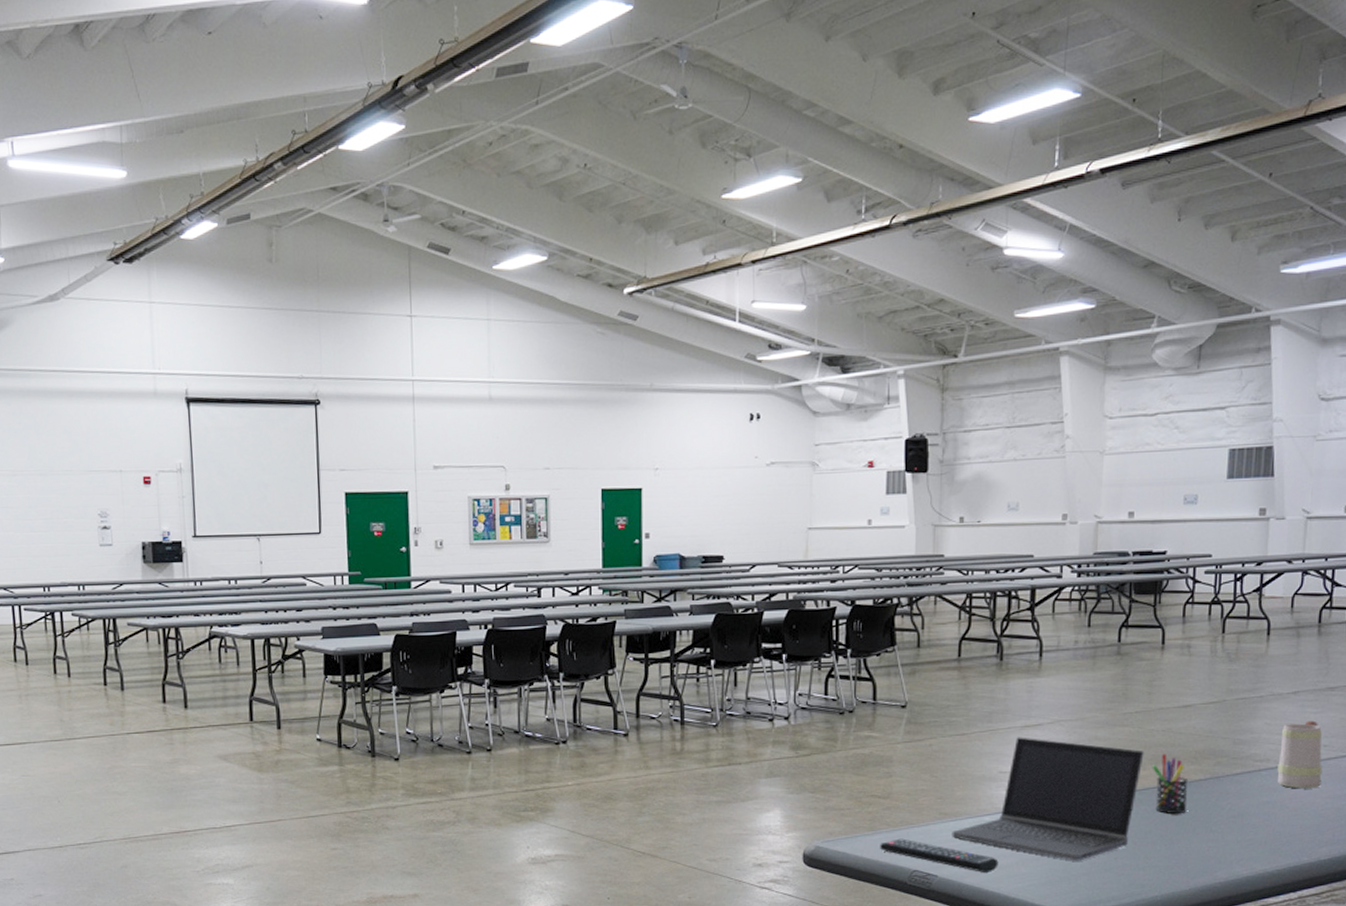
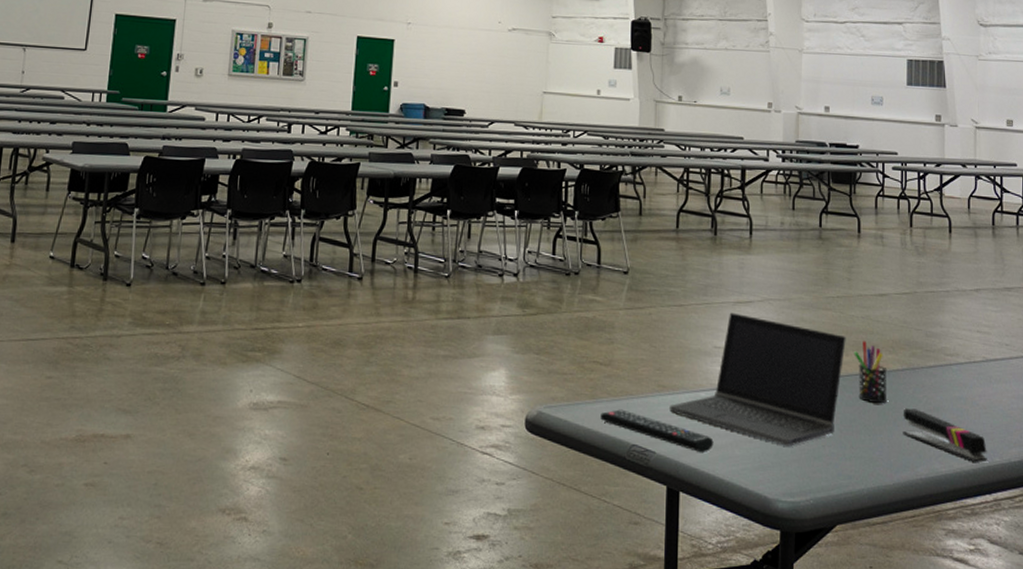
stapler: none [1202,816,1295,863] -> present [903,408,987,463]
mug: present [1277,720,1322,789] -> none [966,318,1006,387]

